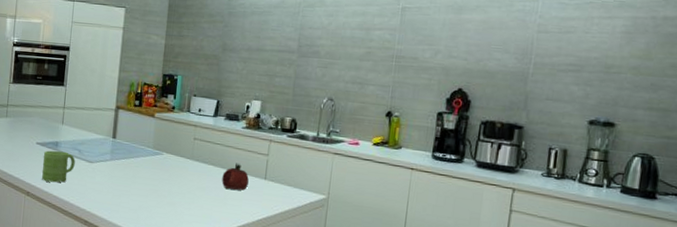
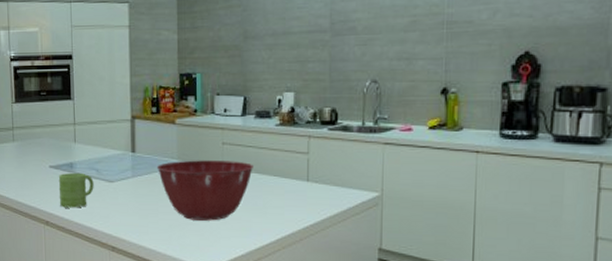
mixing bowl: none [133,150,219,206] -> present [156,160,253,221]
fruit: present [222,163,249,191] -> none [259,165,289,196]

